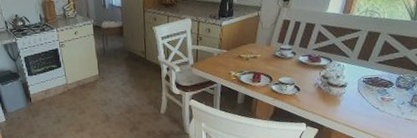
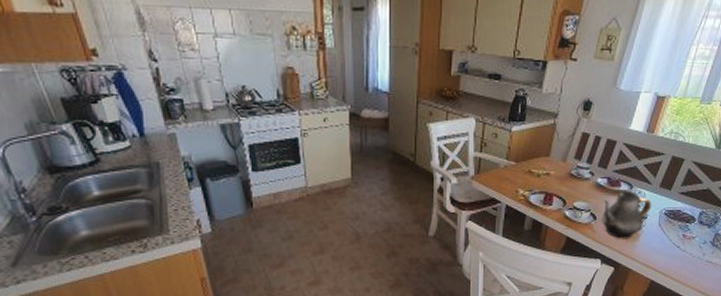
teapot: none [305,60,351,106] -> present [602,185,652,239]

